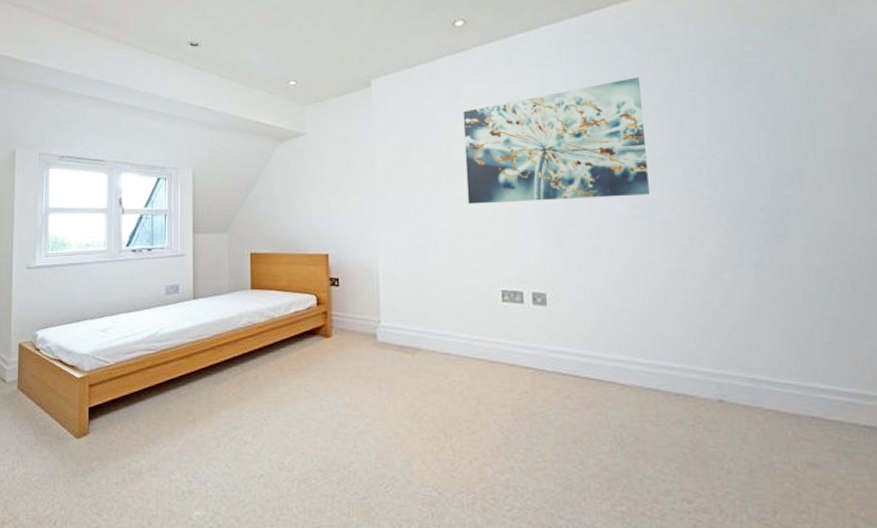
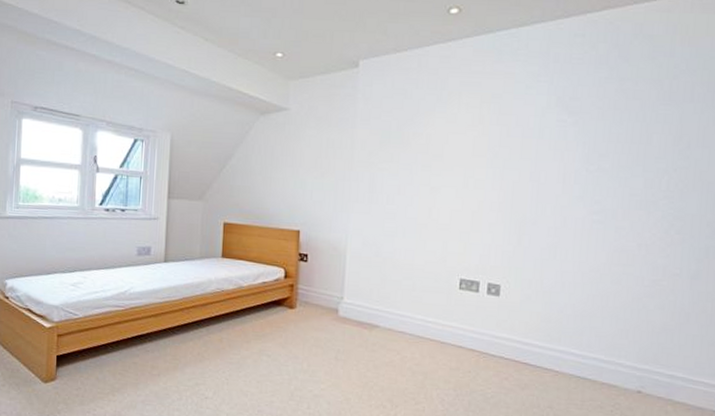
wall art: present [463,77,650,205] -> none [439,85,621,202]

